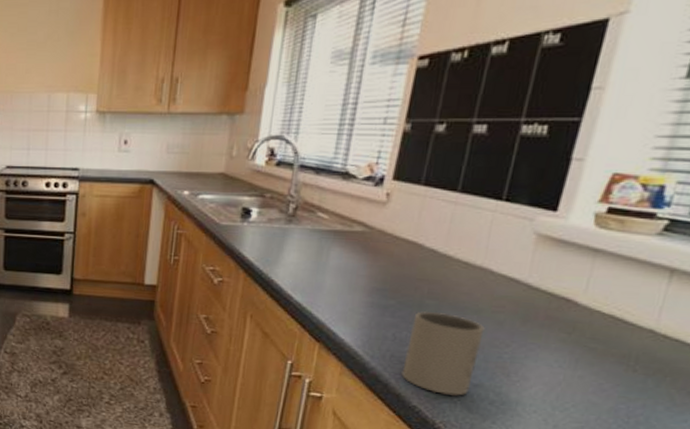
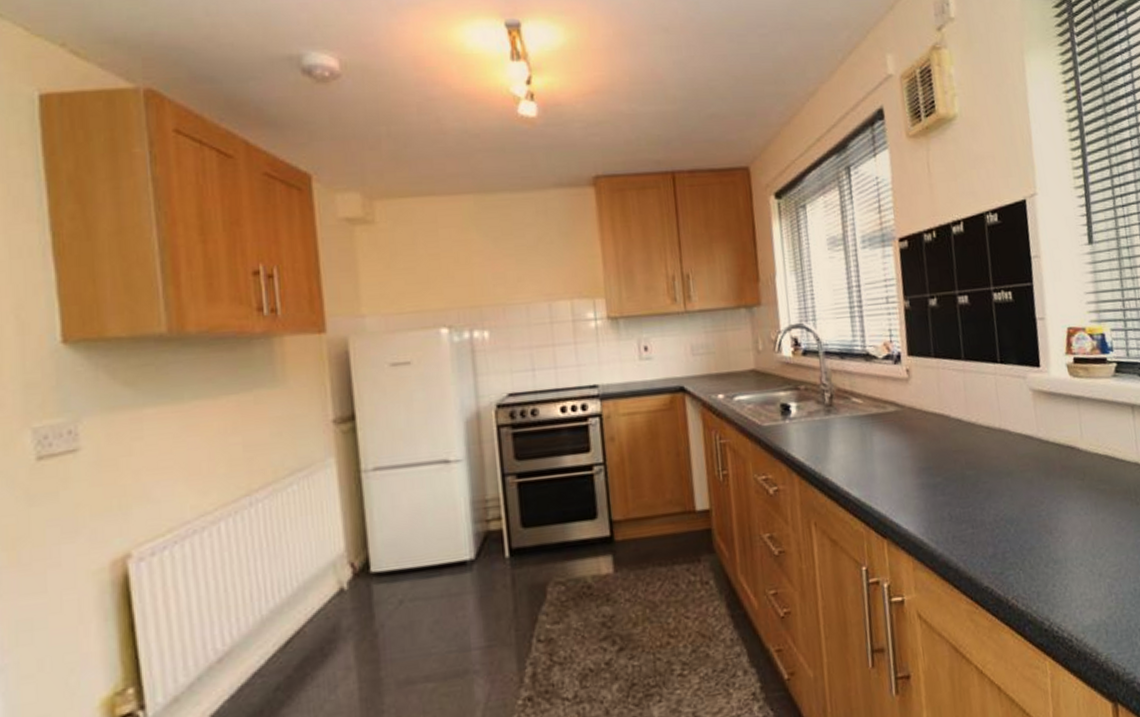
mug: present [401,310,485,396] -> none [961,481,1026,568]

